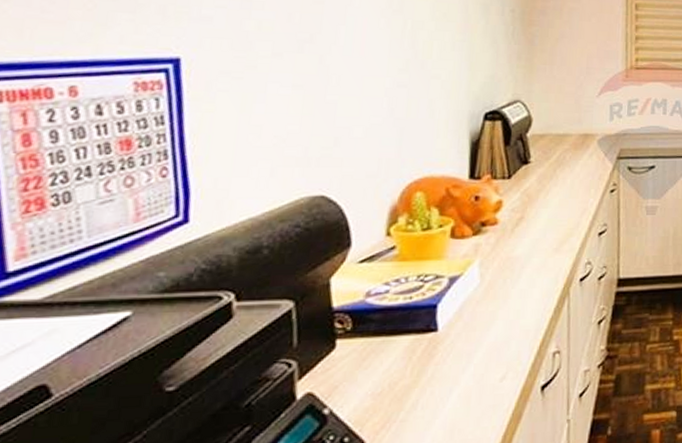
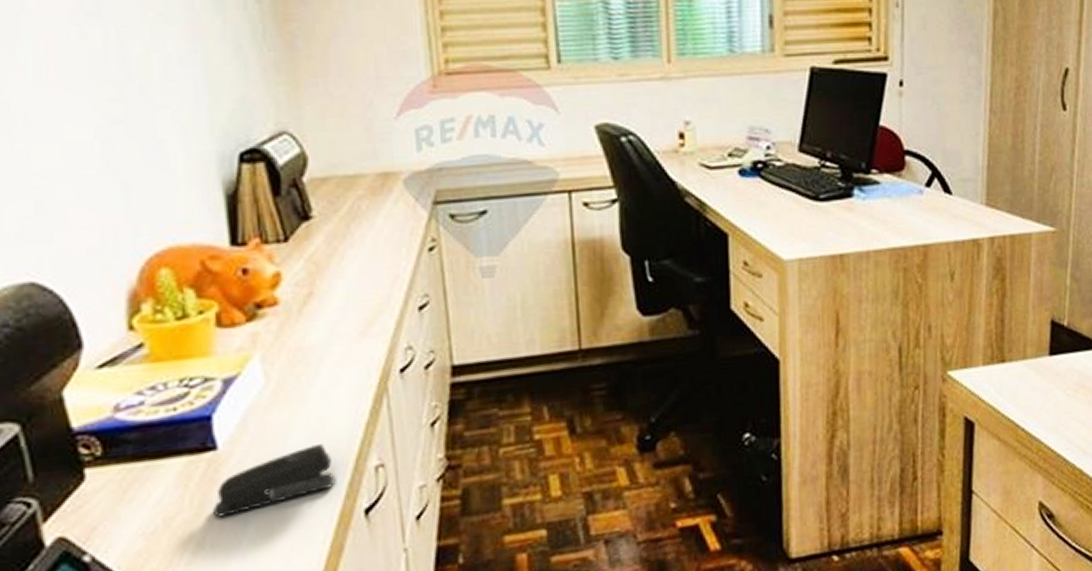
stapler: none [427,332,523,385] -> present [213,444,336,517]

